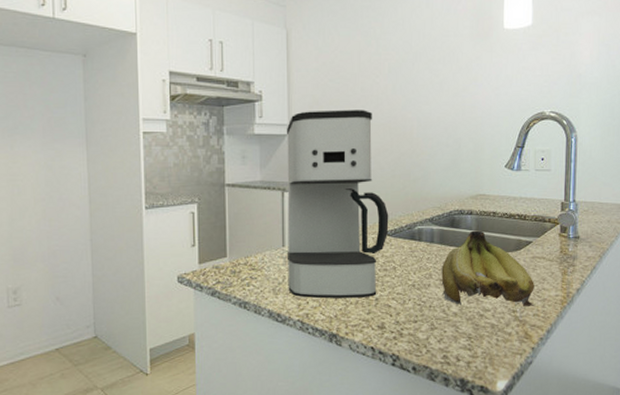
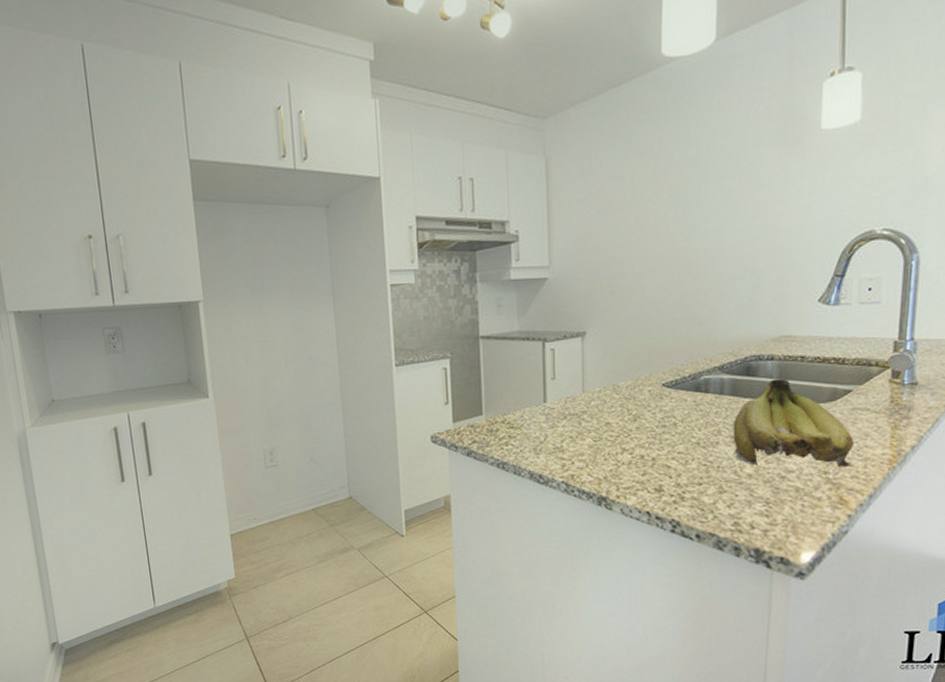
coffee maker: present [287,110,389,299] -> none [548,243,669,459]

